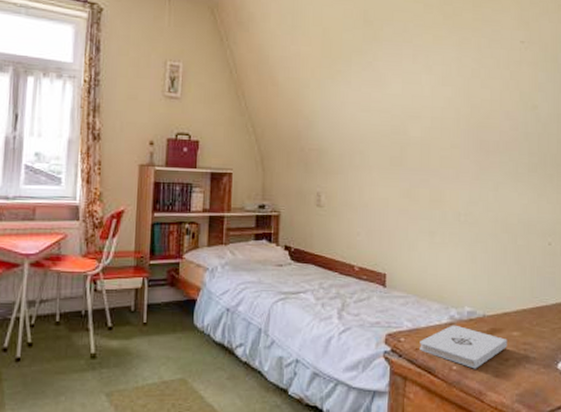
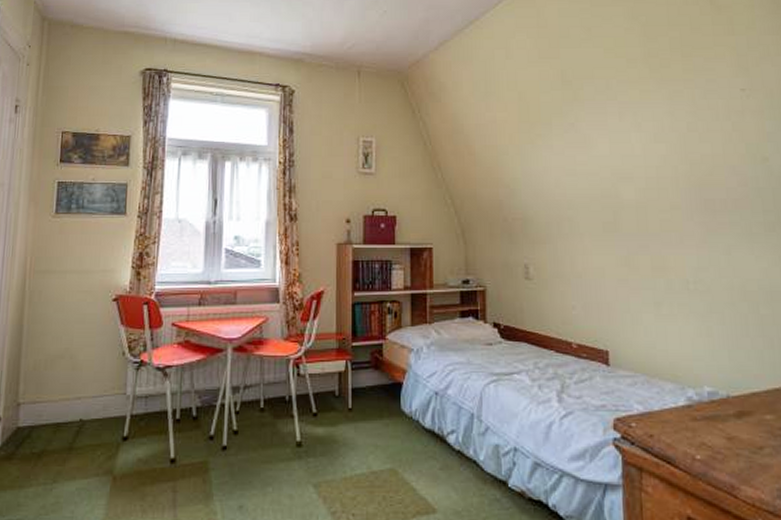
notepad: present [420,325,507,369] -> none [654,407,760,459]

